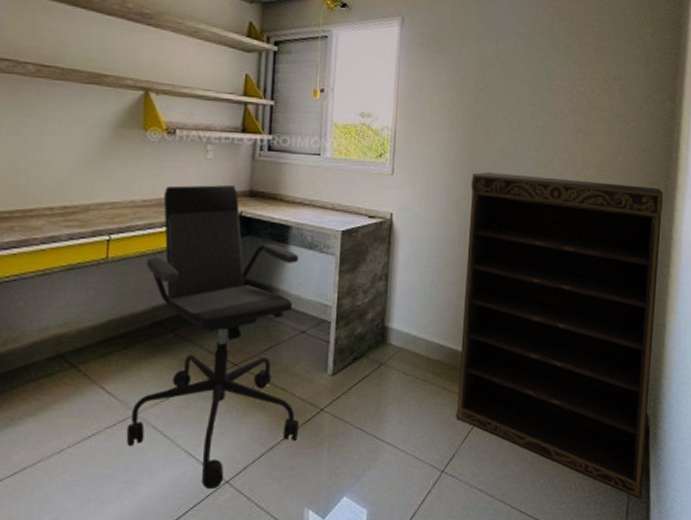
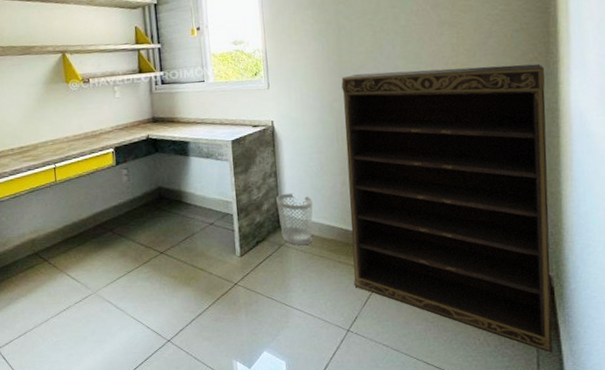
office chair: present [126,184,300,490] -> none [83,115,220,347]
wastebasket: none [383,301,424,365] -> present [276,193,313,245]

